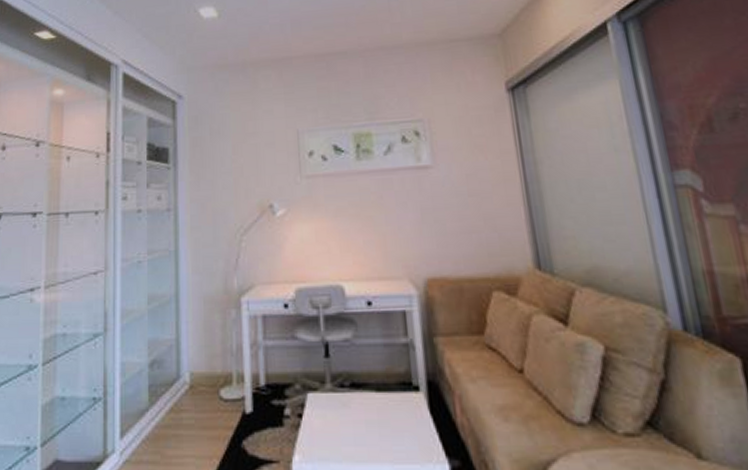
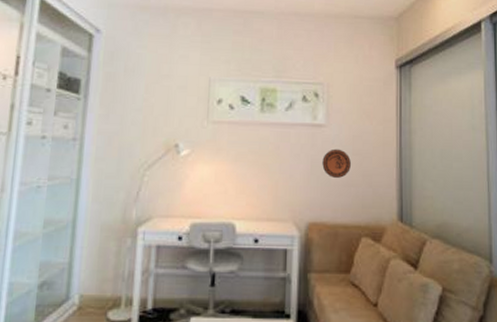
decorative plate: none [433,191,468,226] -> present [322,149,351,179]

